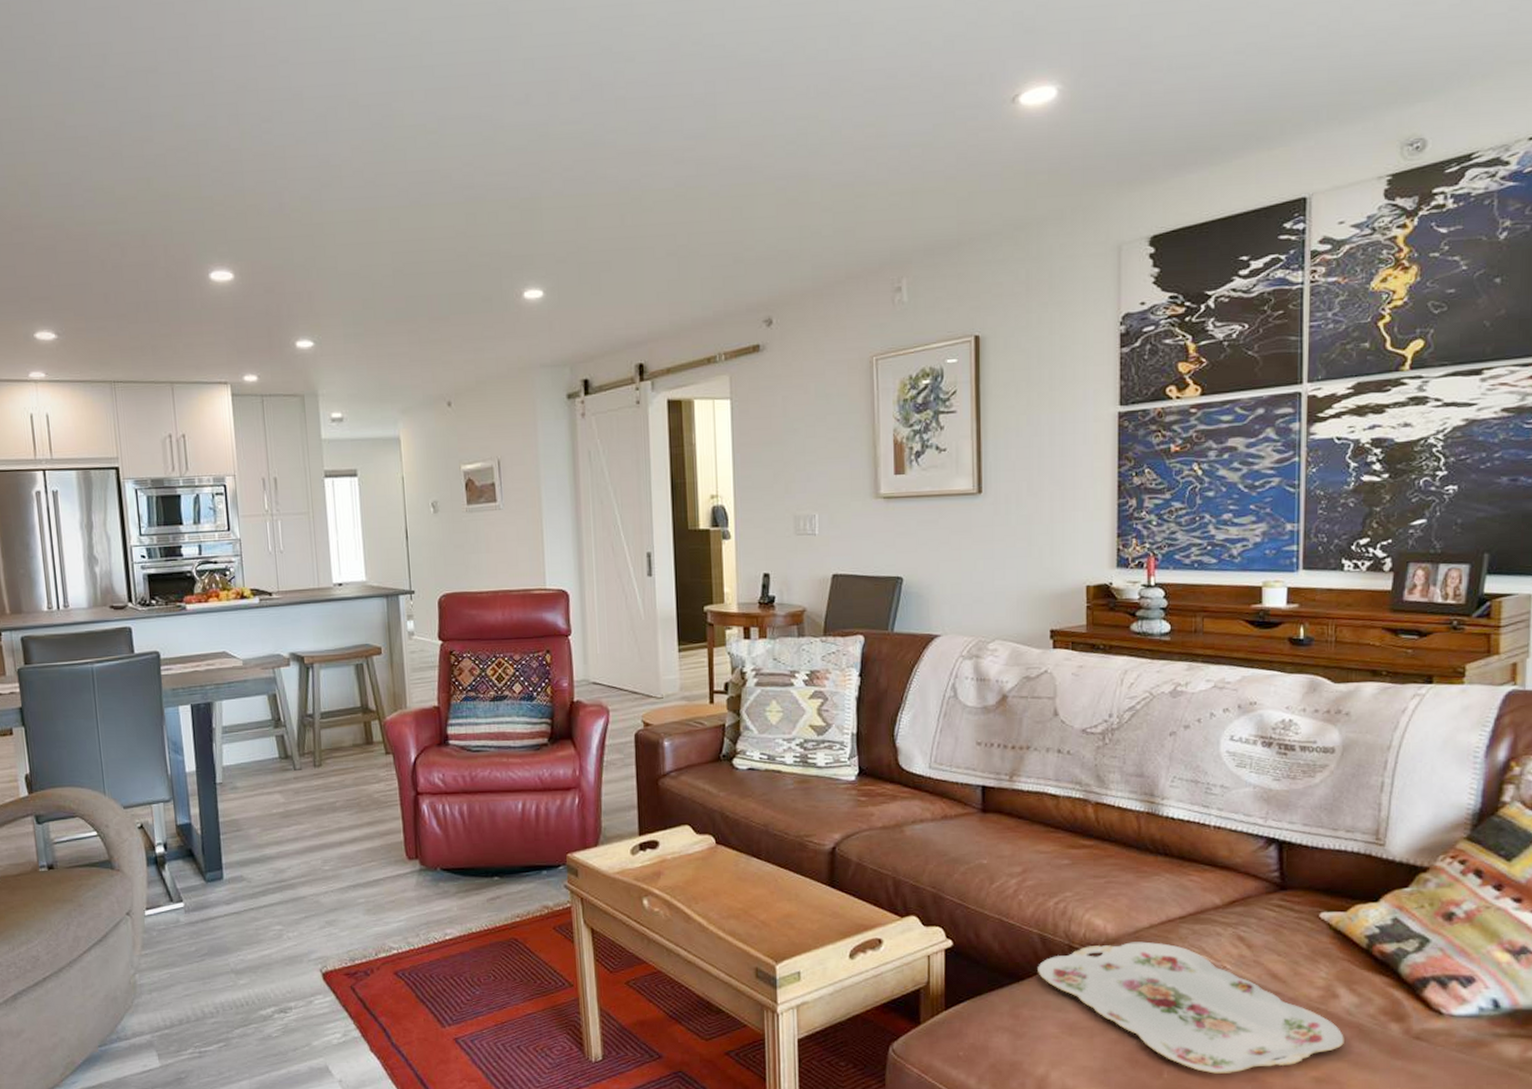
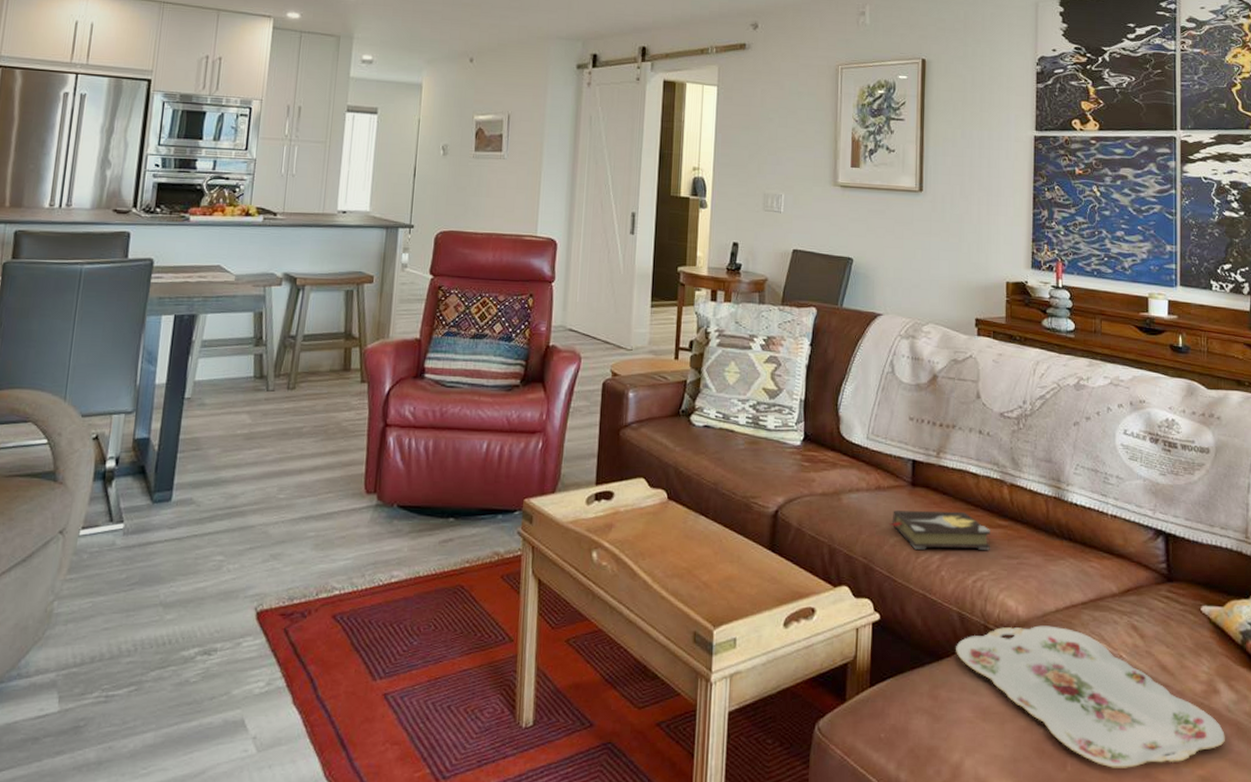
hardback book: none [957,834,1075,876] -> present [888,511,991,550]

